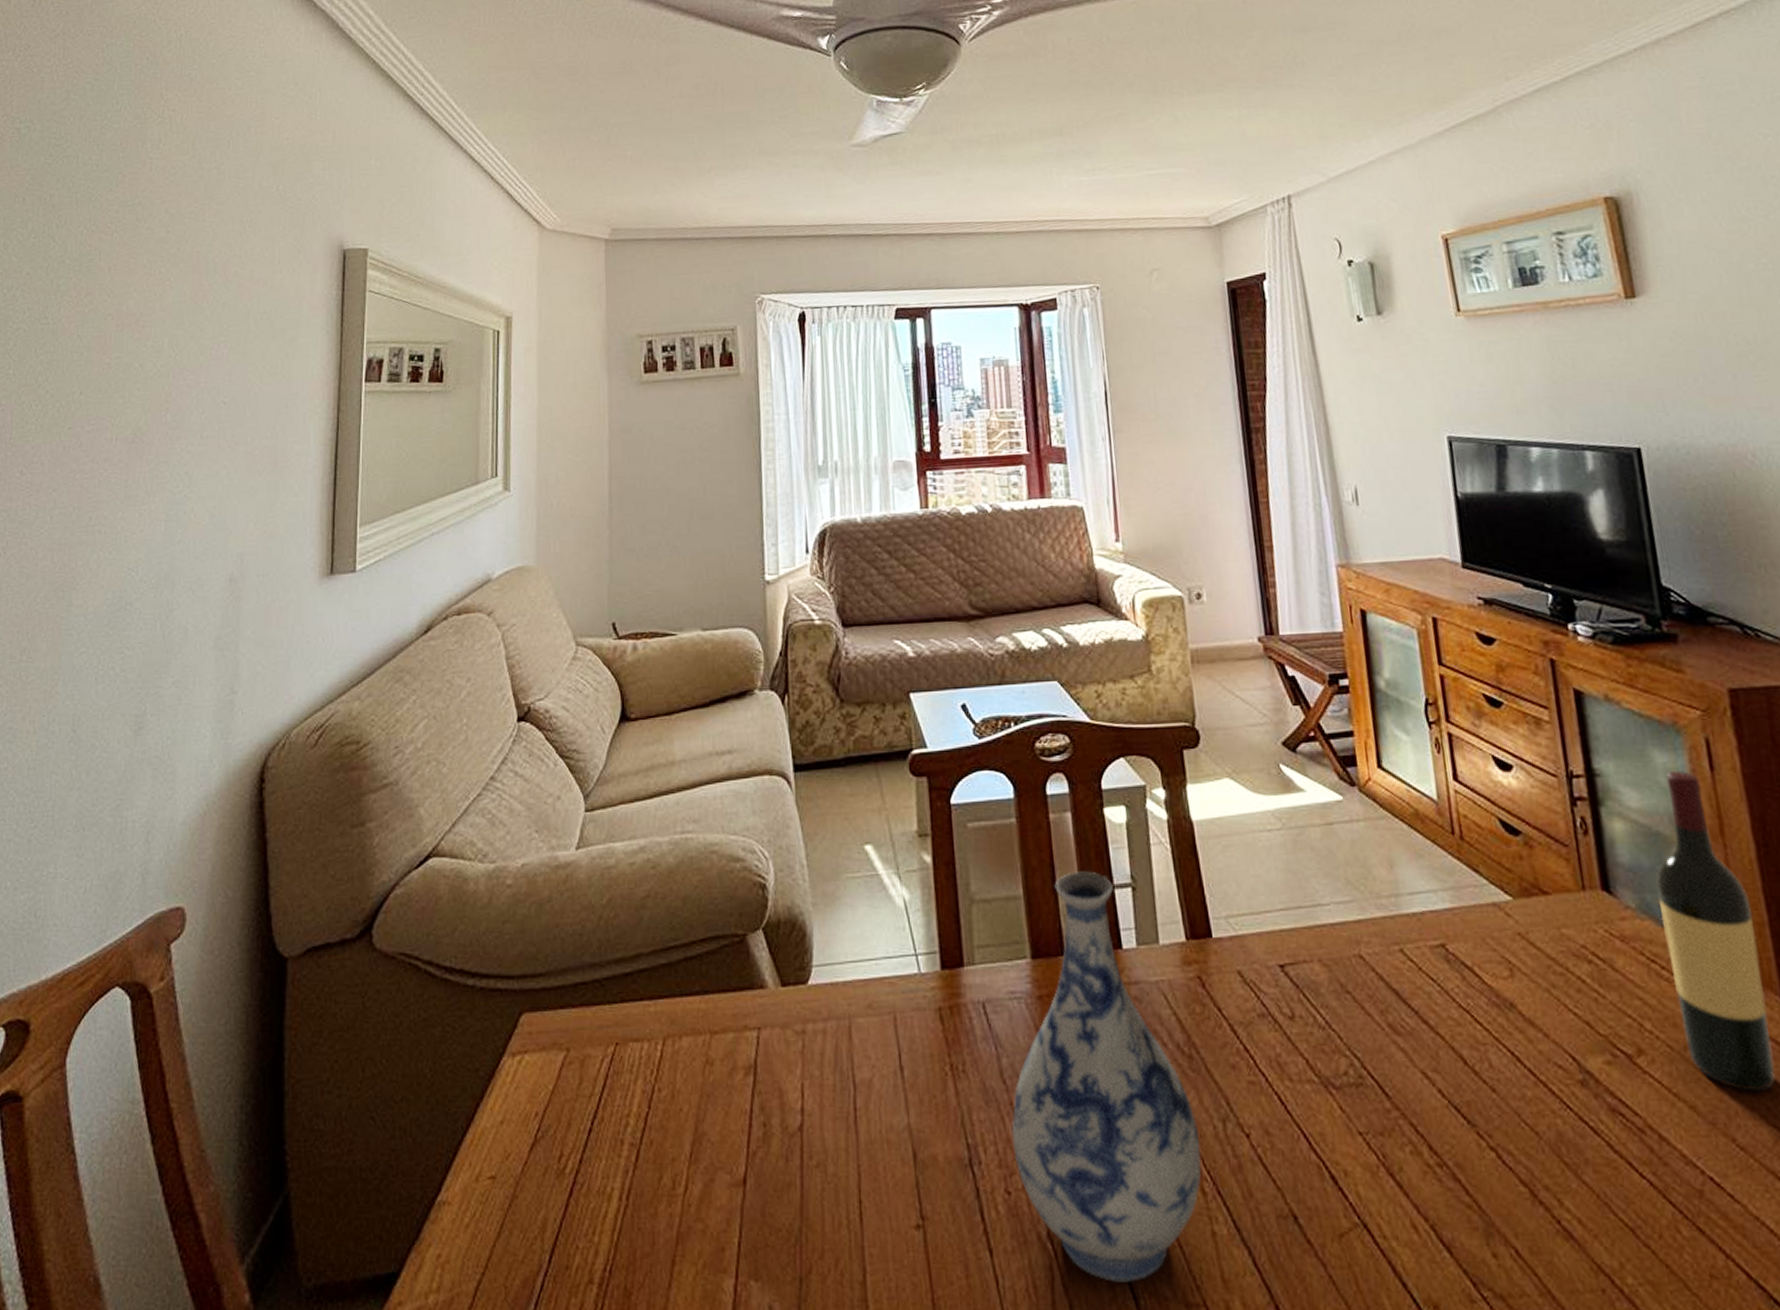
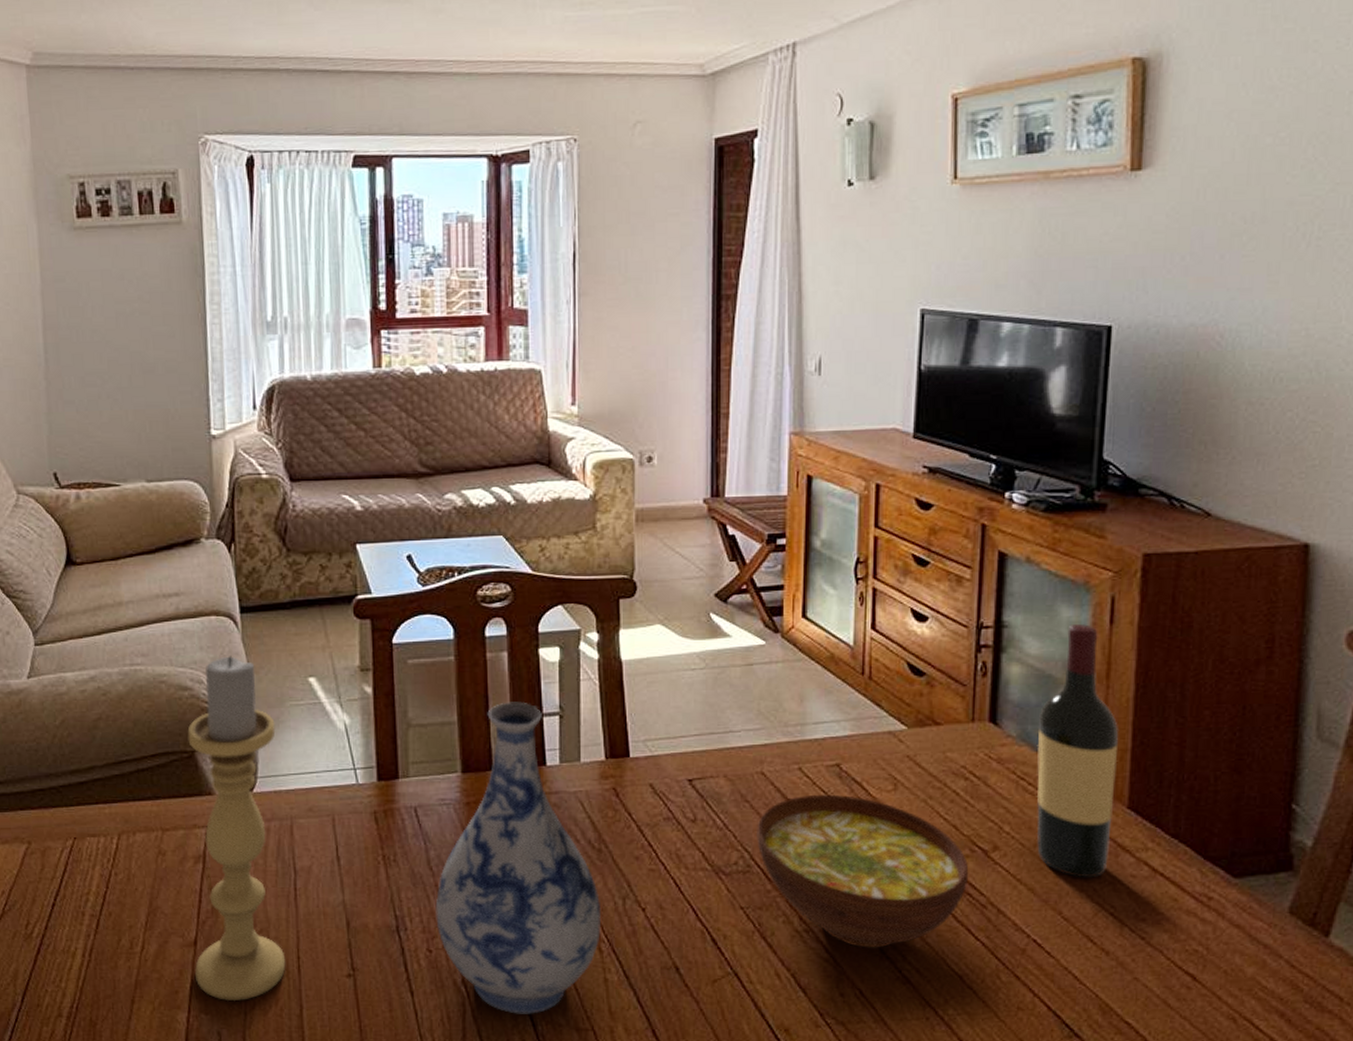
candle holder: none [739,821,846,1263] -> present [187,656,286,1002]
bowl: none [1363,982,1617,1189] -> present [757,794,969,948]

